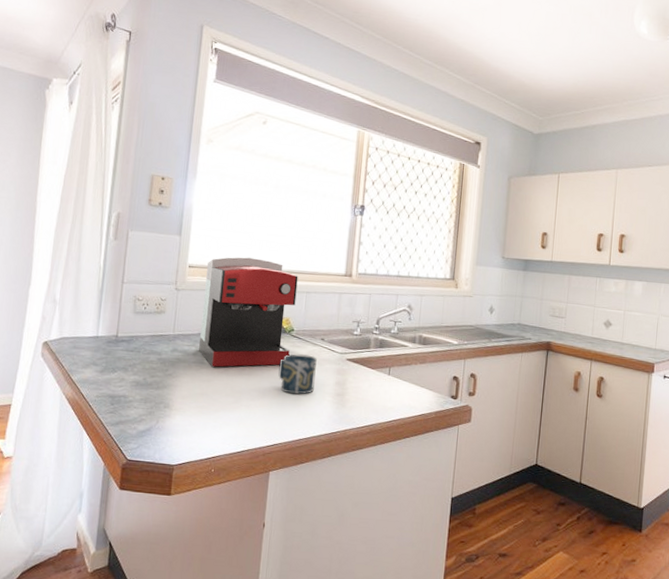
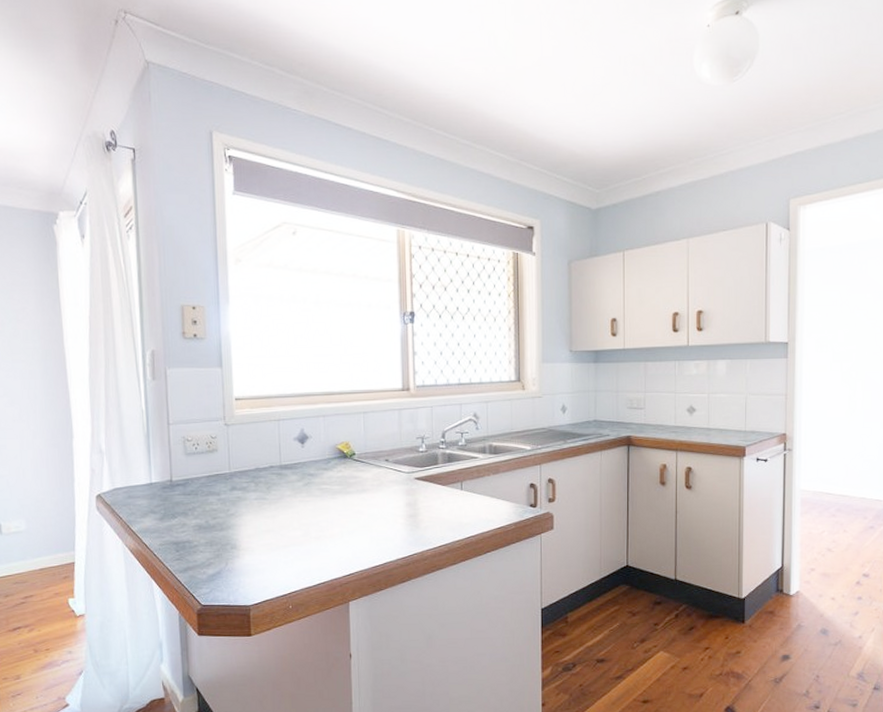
coffee maker: present [199,257,298,367] -> none [255,382,354,501]
cup: present [278,354,317,395] -> none [344,478,384,521]

